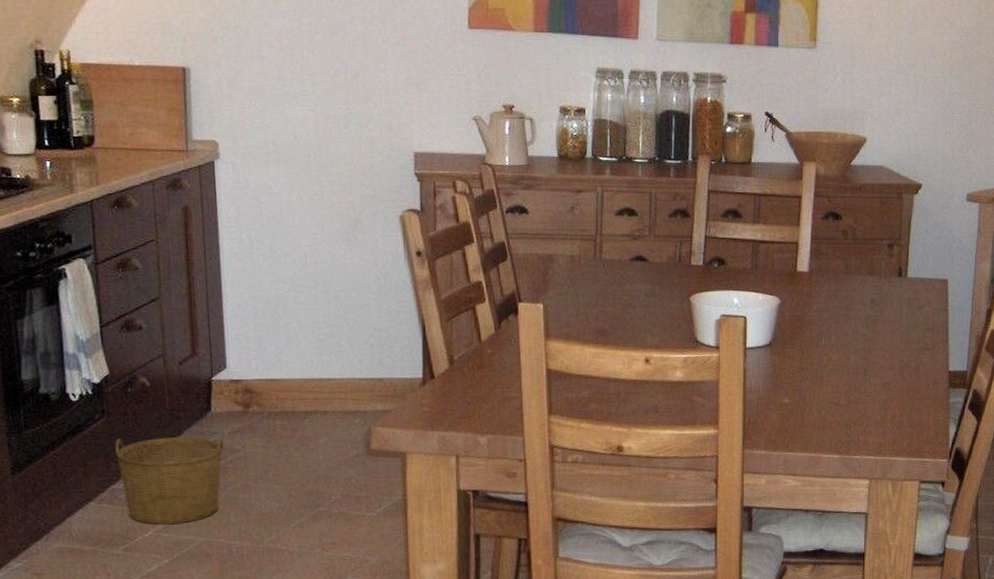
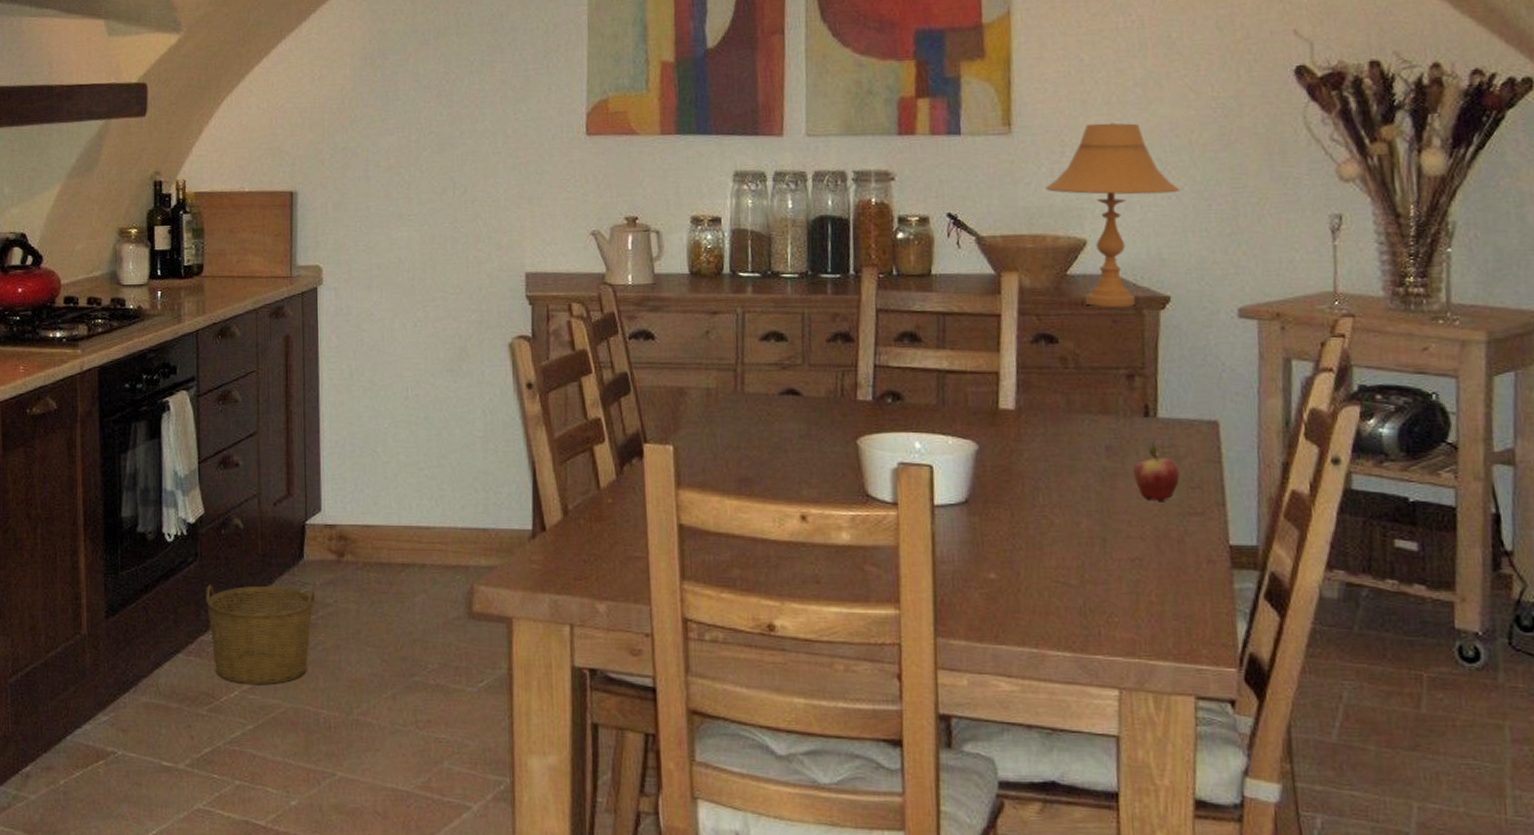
lamp: none [838,43,933,193] -> present [1044,122,1180,309]
fruit: none [888,293,920,340] -> present [1133,438,1181,501]

